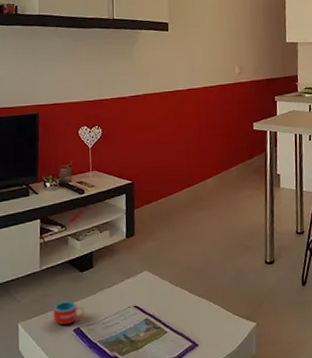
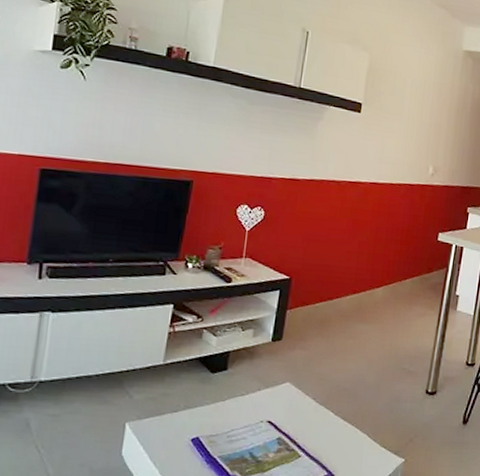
mug: present [53,301,85,326] -> none [169,404,209,433]

